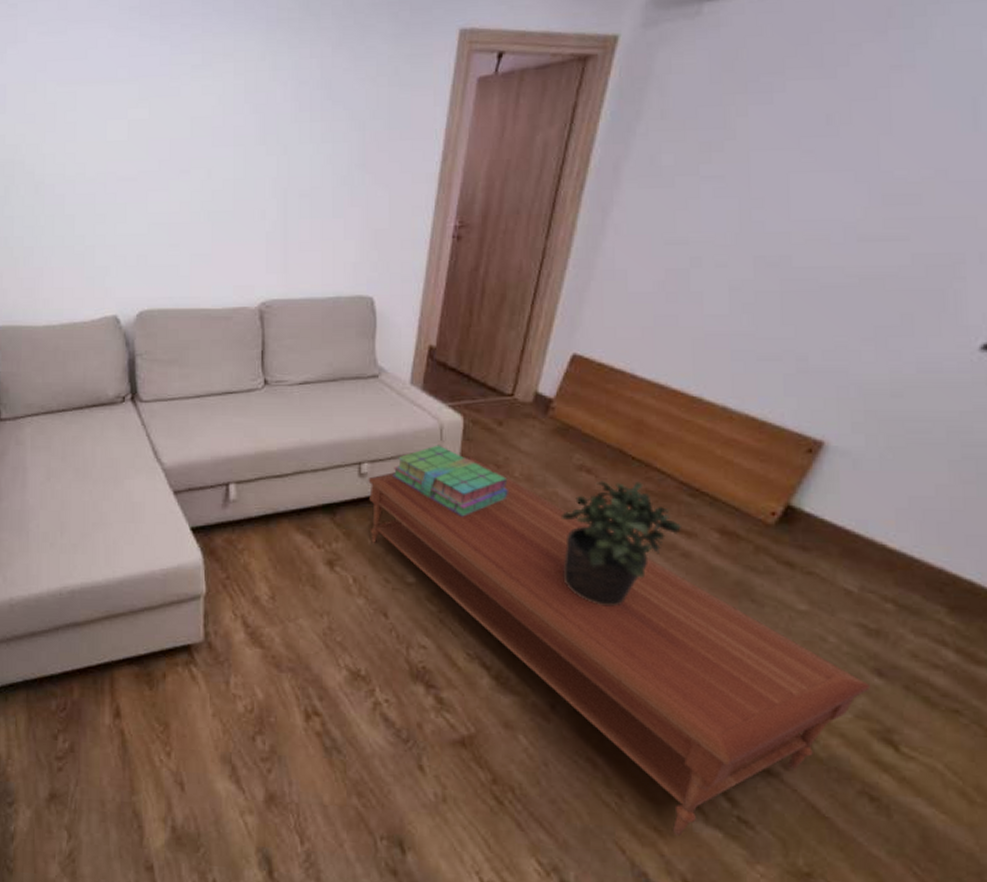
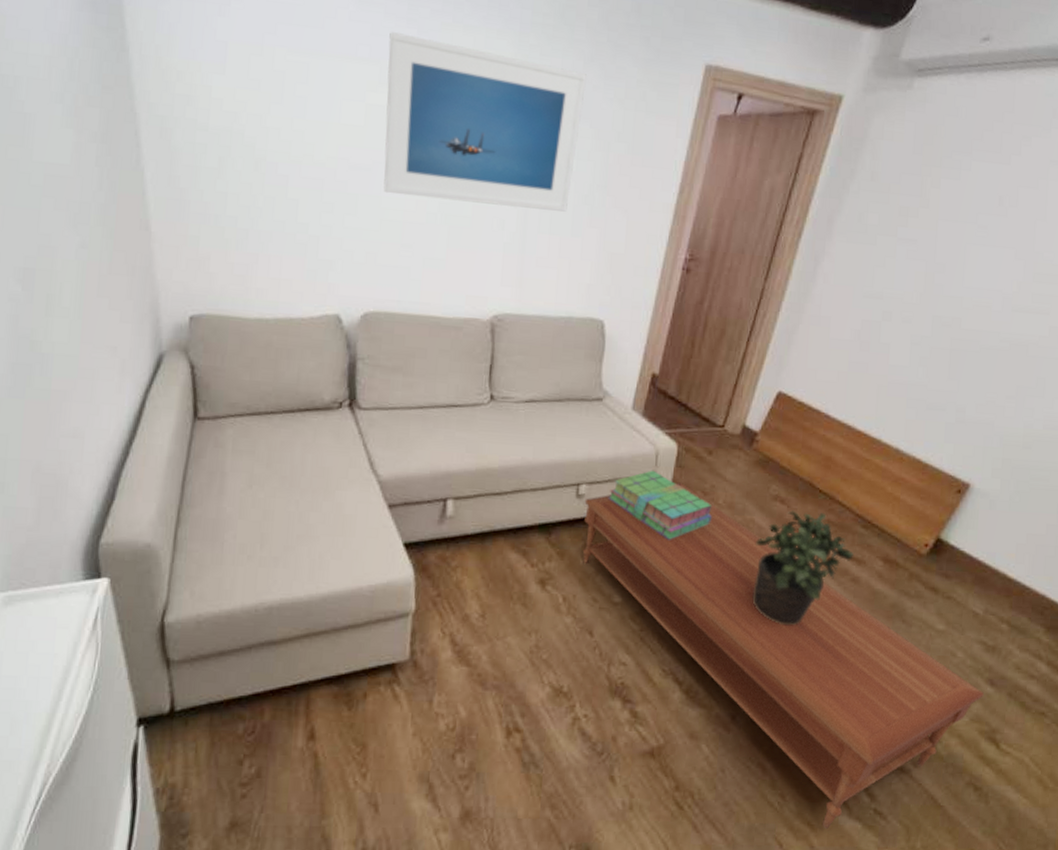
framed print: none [145,51,336,199] -> present [383,32,587,212]

